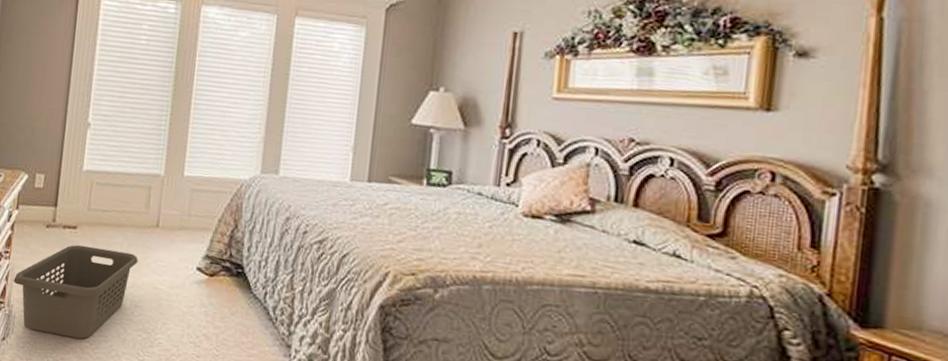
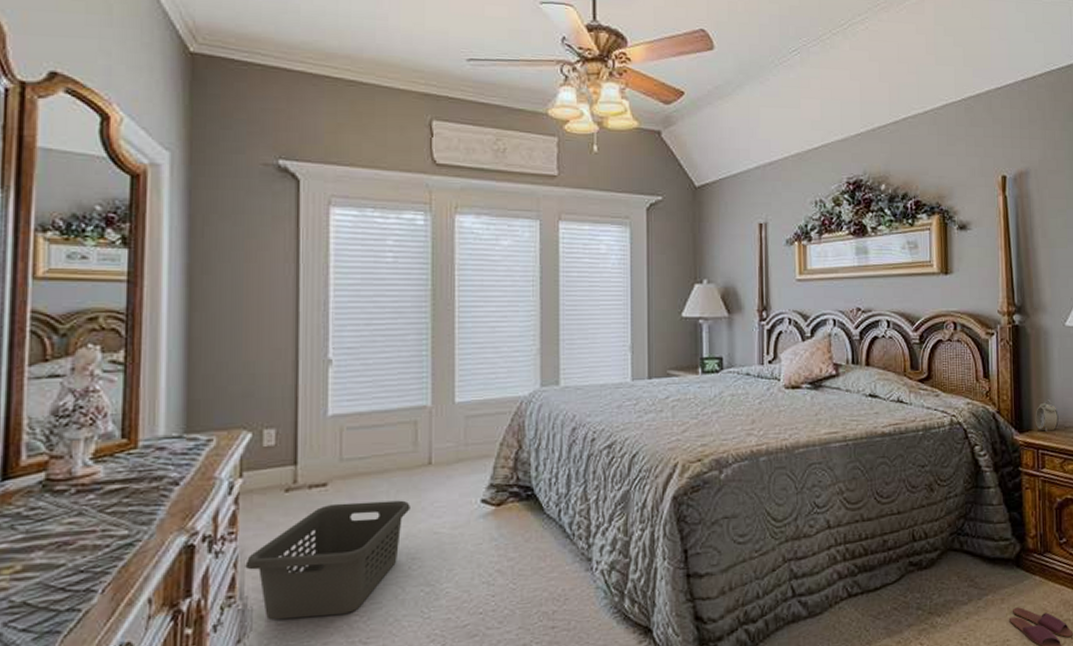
alarm clock: none [890,293,935,337] -> present [1035,399,1059,431]

